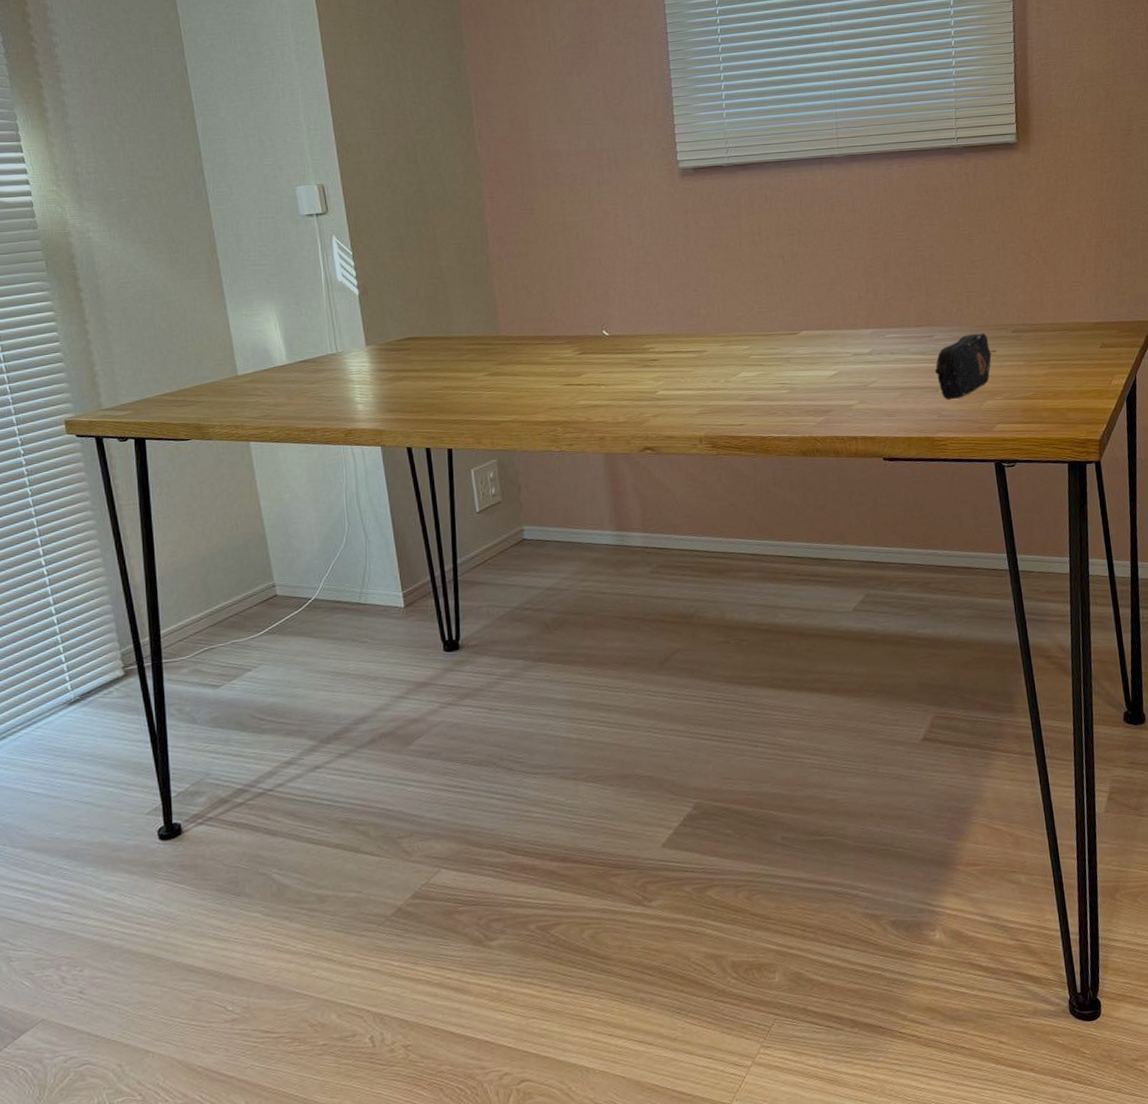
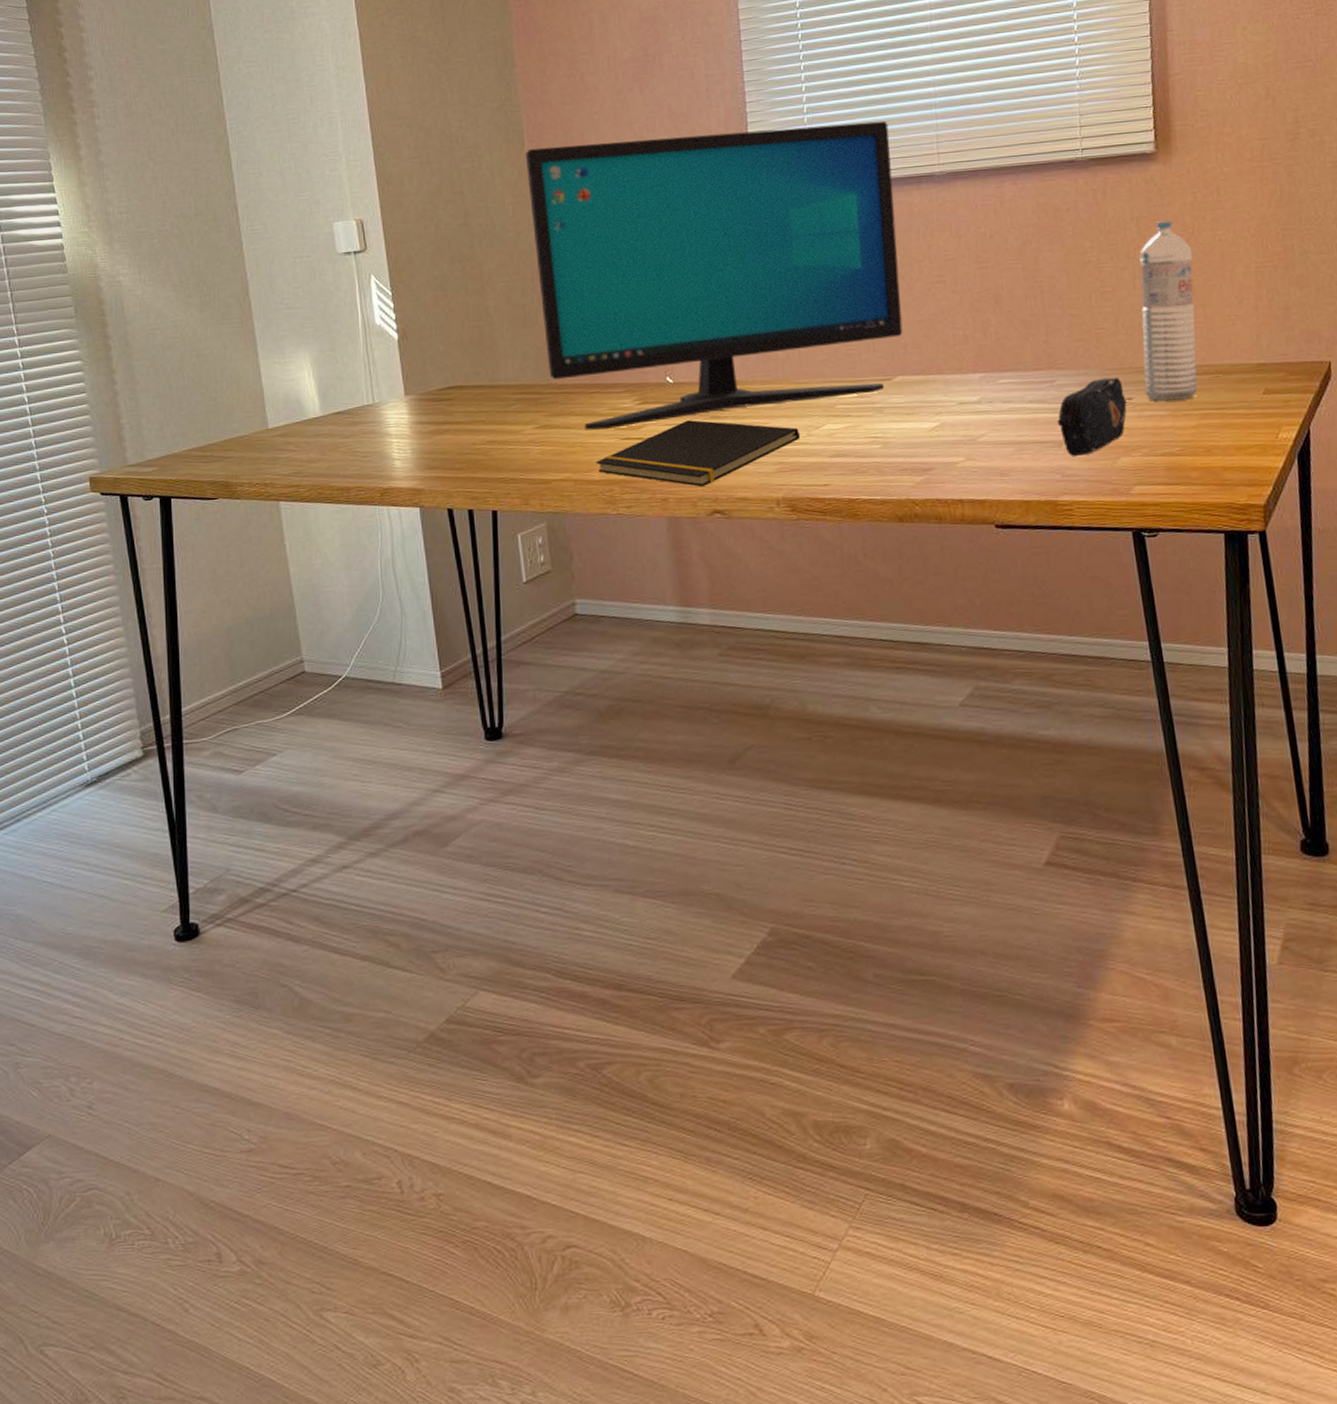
computer monitor: none [474,108,807,377] -> present [525,120,903,431]
notepad: none [541,368,719,427] -> present [596,420,800,487]
water bottle: none [1003,201,1048,353] -> present [1139,220,1198,401]

